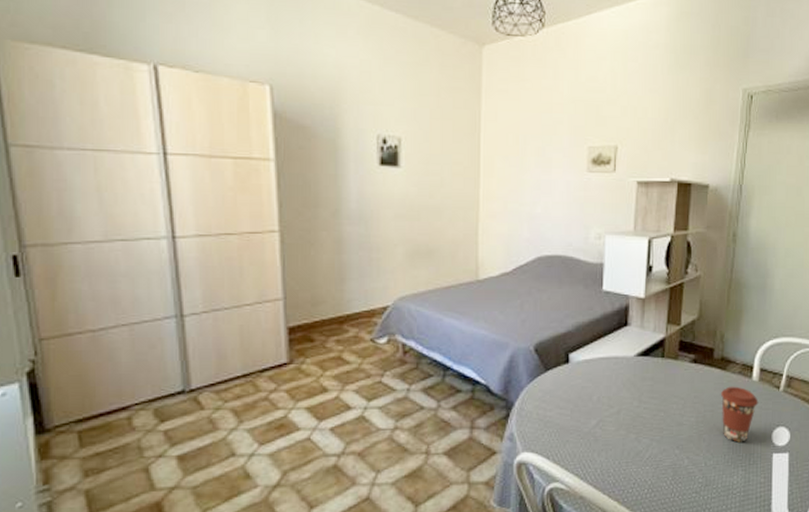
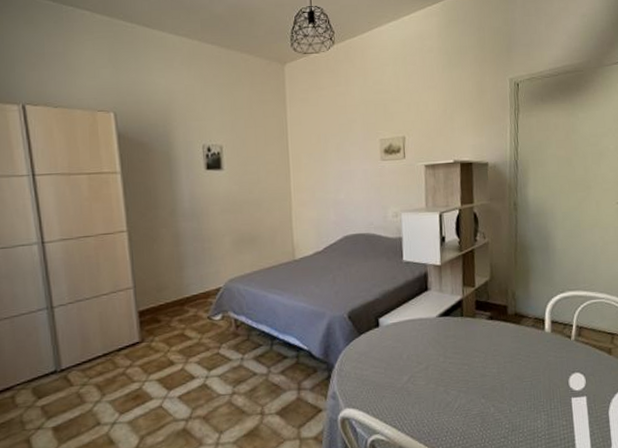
coffee cup: present [720,386,759,443] -> none [517,338,553,390]

